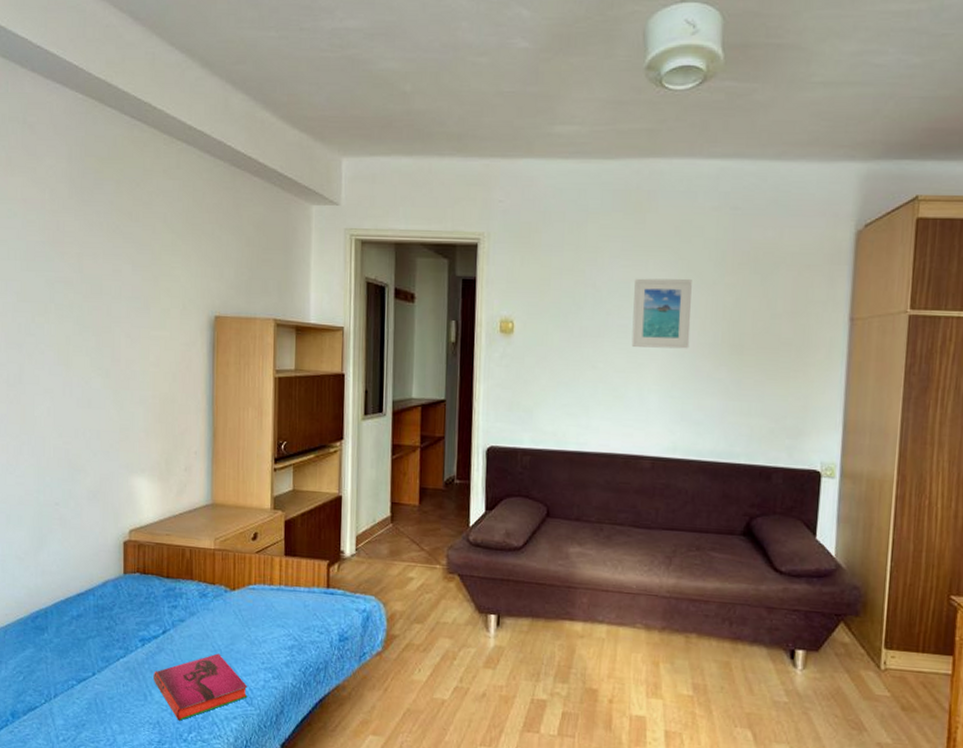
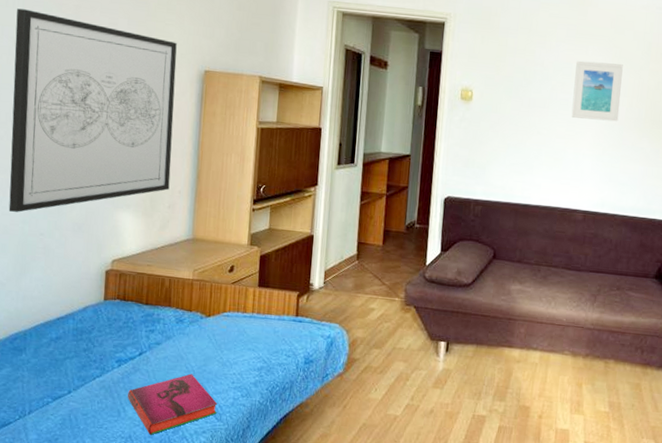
wall art: none [19,261,185,481] -> present [8,8,177,213]

